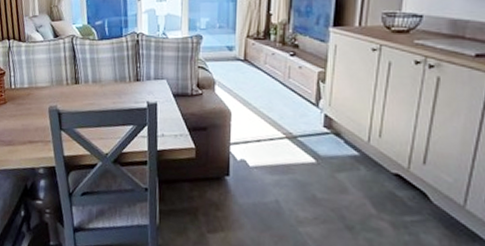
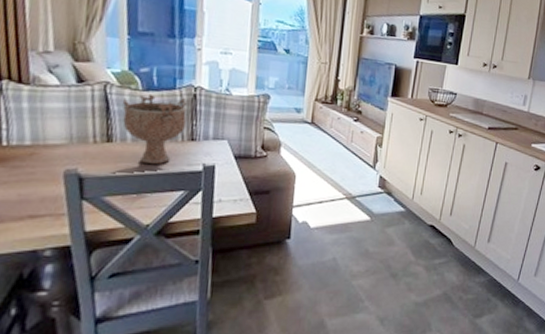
decorative bowl: none [85,42,132,103] -> present [123,93,187,165]

